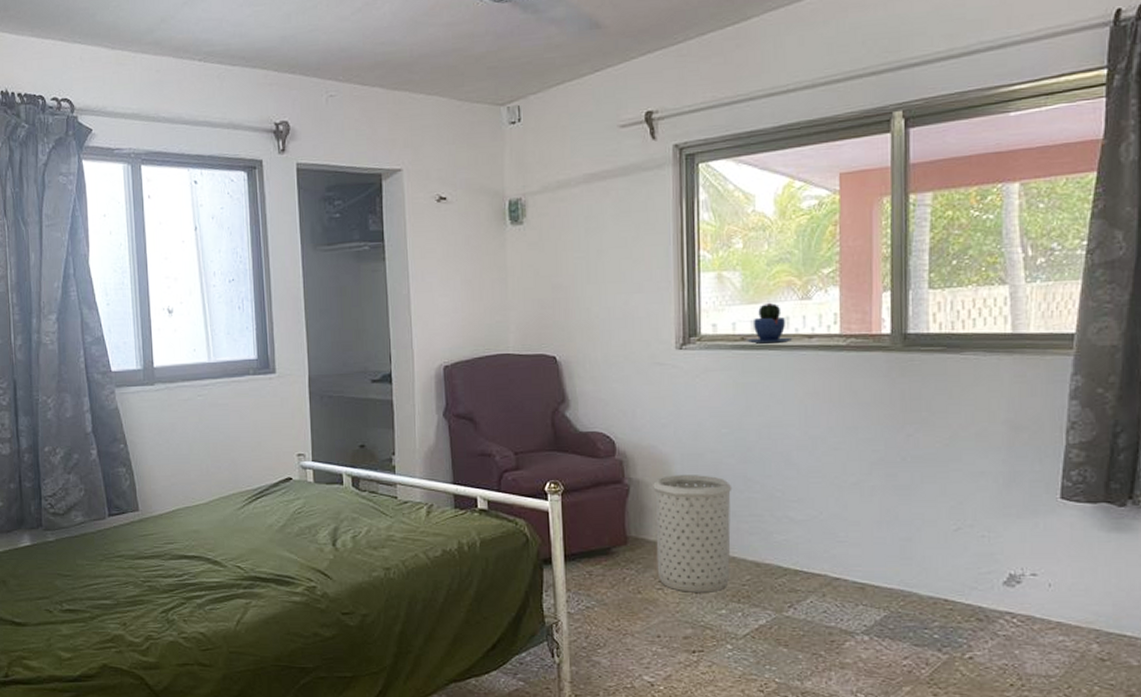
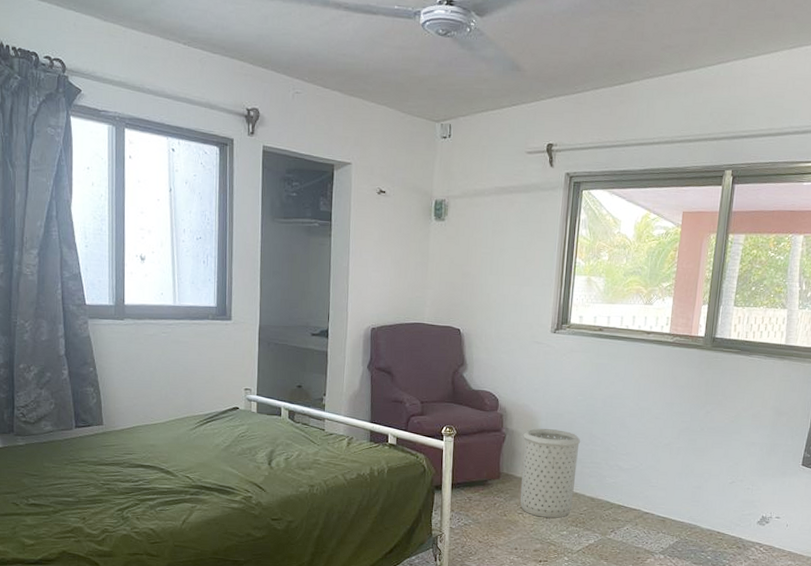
potted cactus: present [747,302,792,345] -> none [603,304,635,336]

